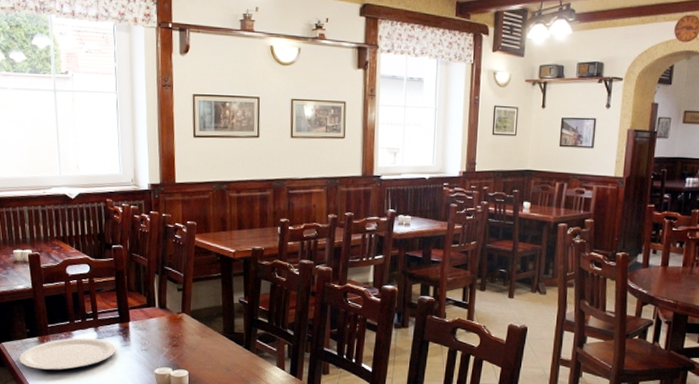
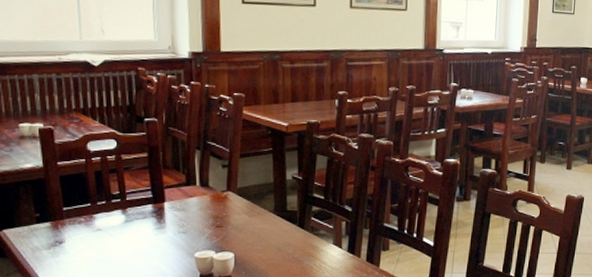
plate: present [19,337,116,371] -> none [25,221,148,260]

